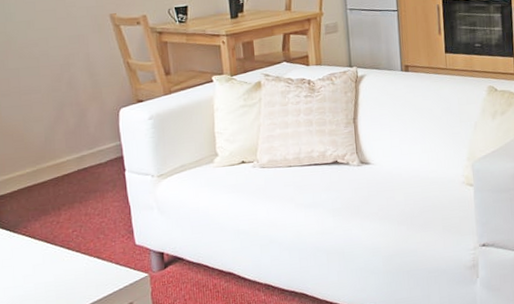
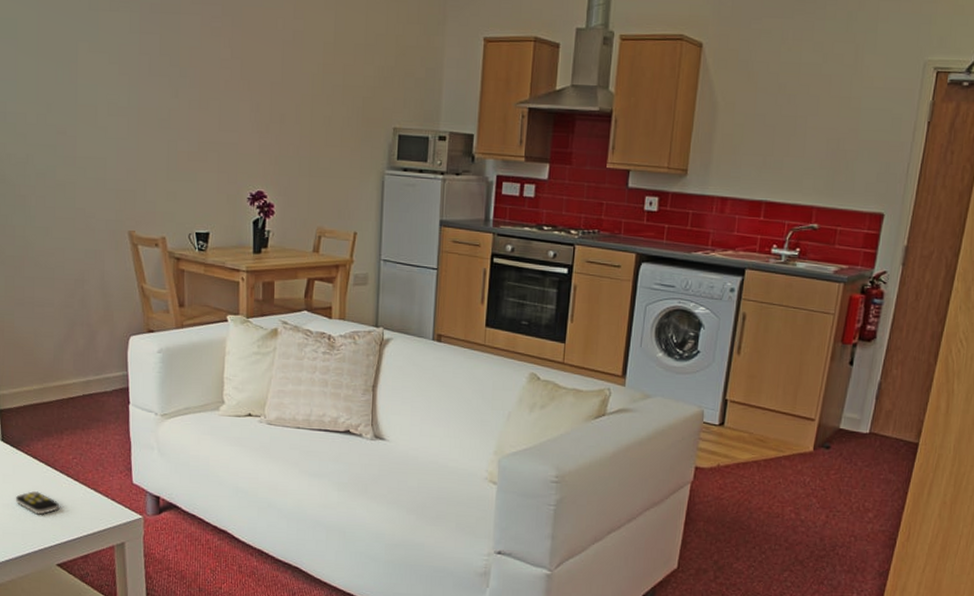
remote control: none [15,269,62,292] -> present [15,491,59,515]

